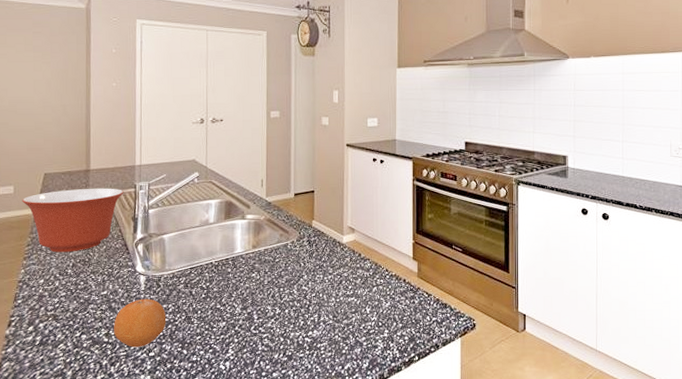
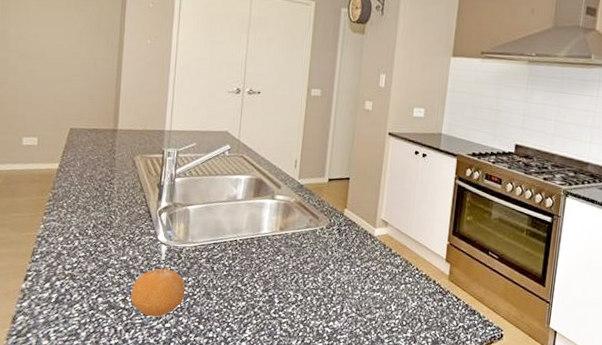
mixing bowl: present [21,188,124,253] -> none [45,147,151,213]

